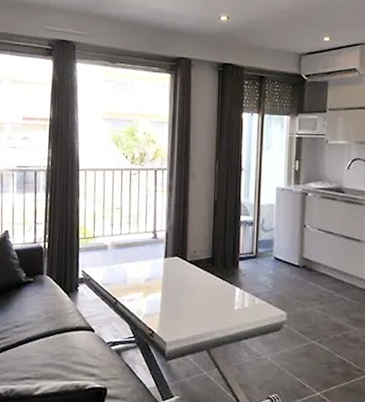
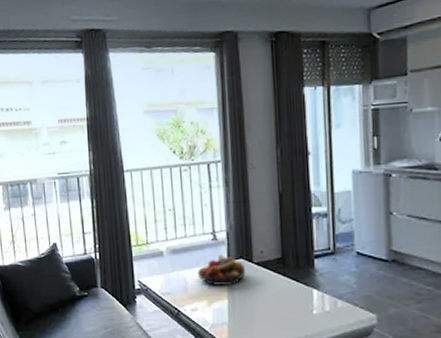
fruit bowl: none [136,251,180,280] -> present [197,254,246,285]

